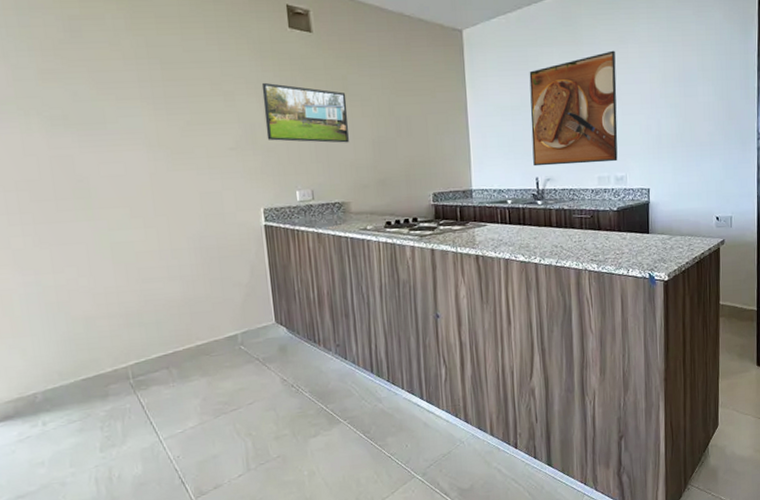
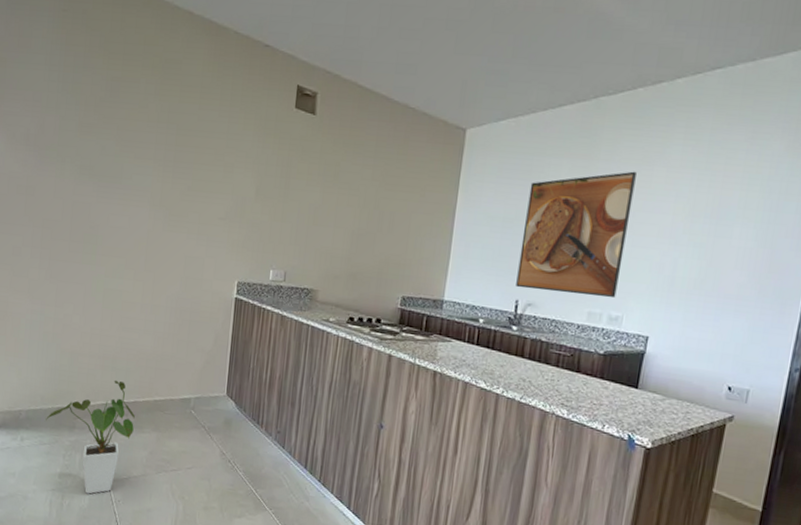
house plant: none [69,335,180,460] -> present [46,380,135,494]
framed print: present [261,82,349,143] -> none [254,158,336,230]

